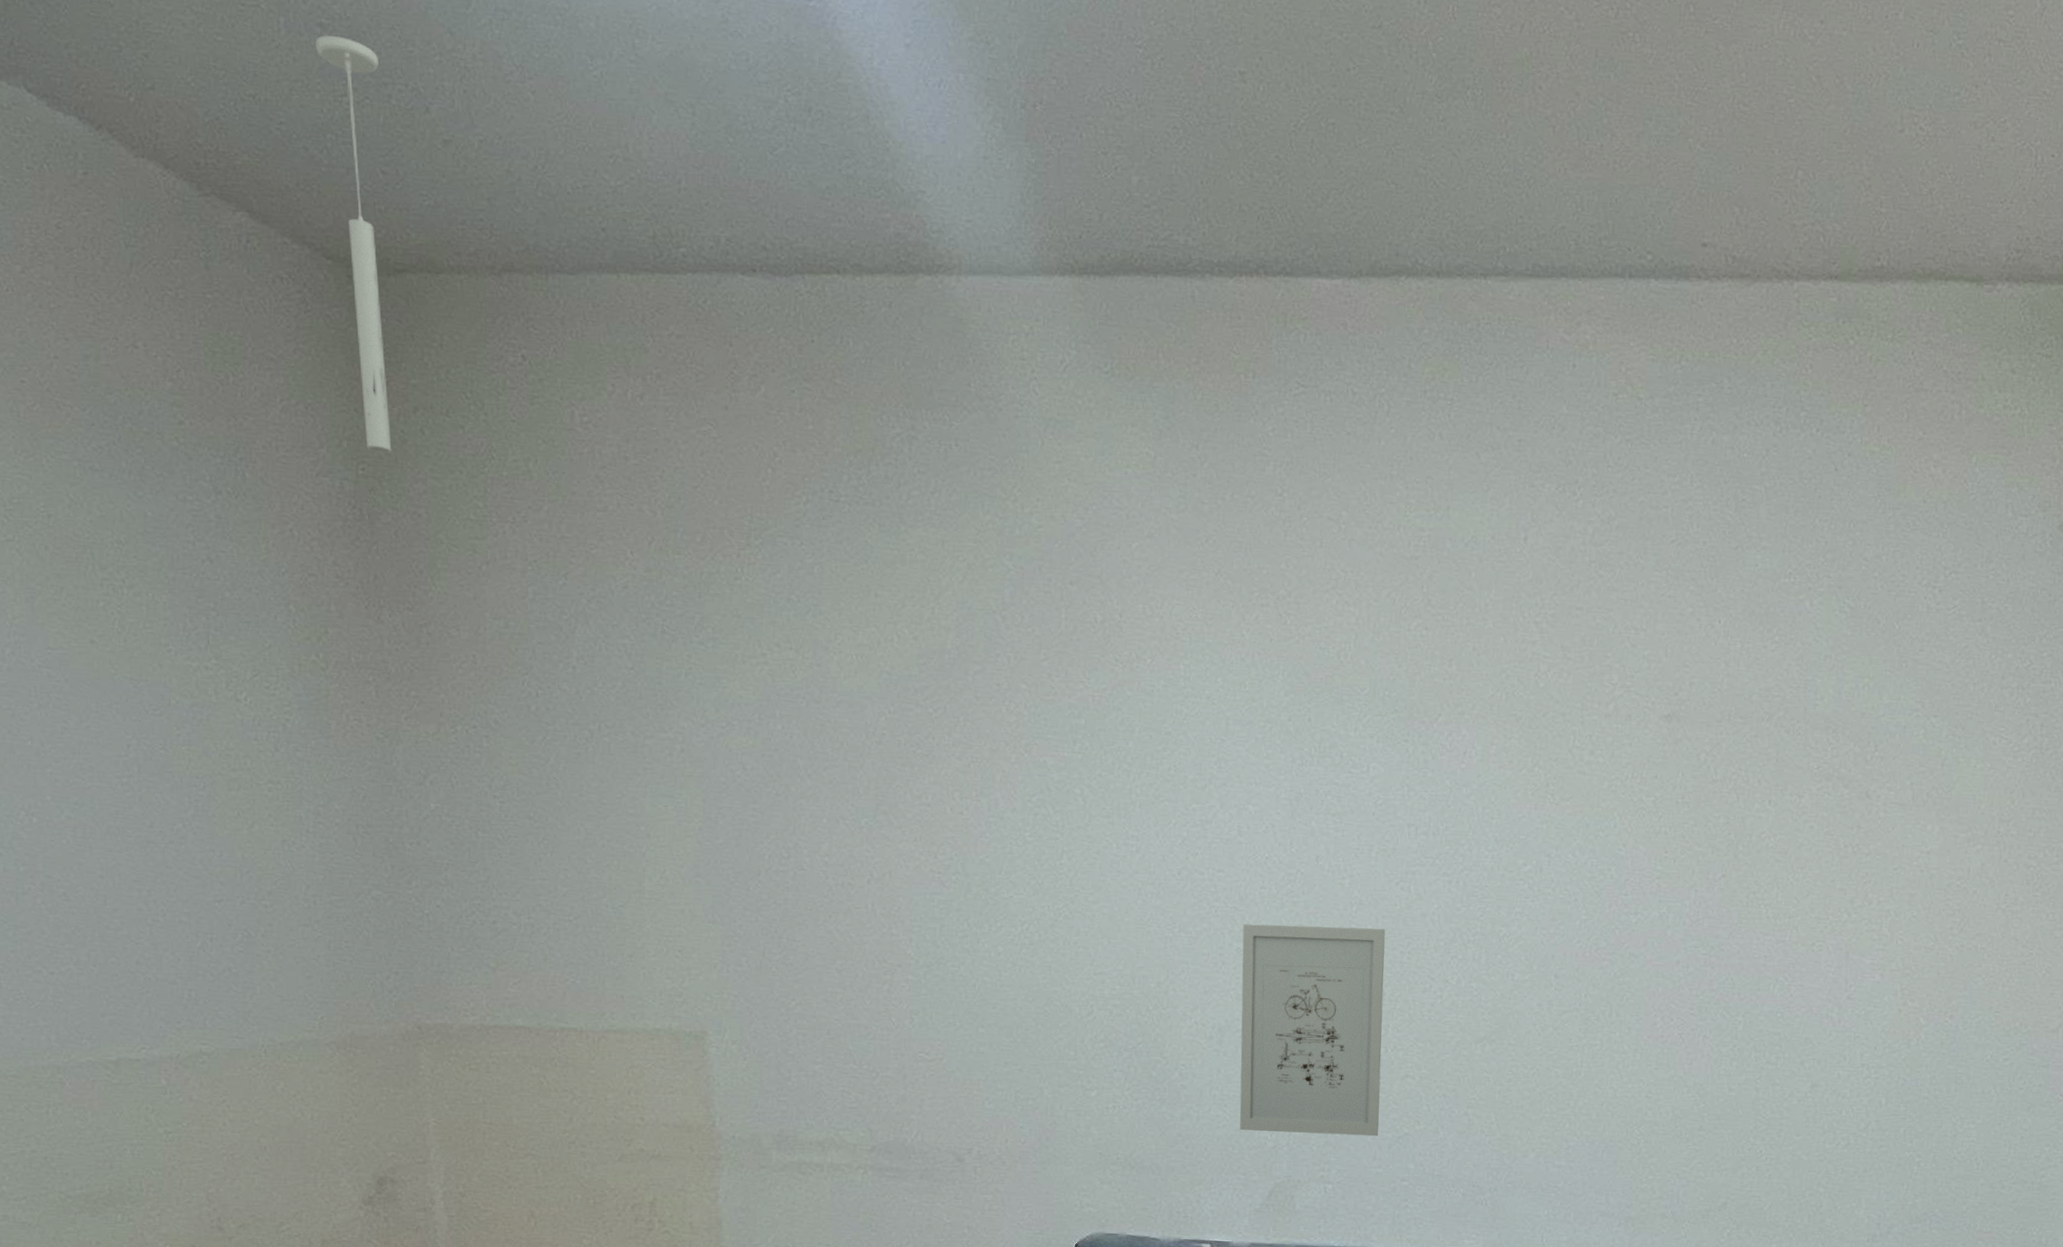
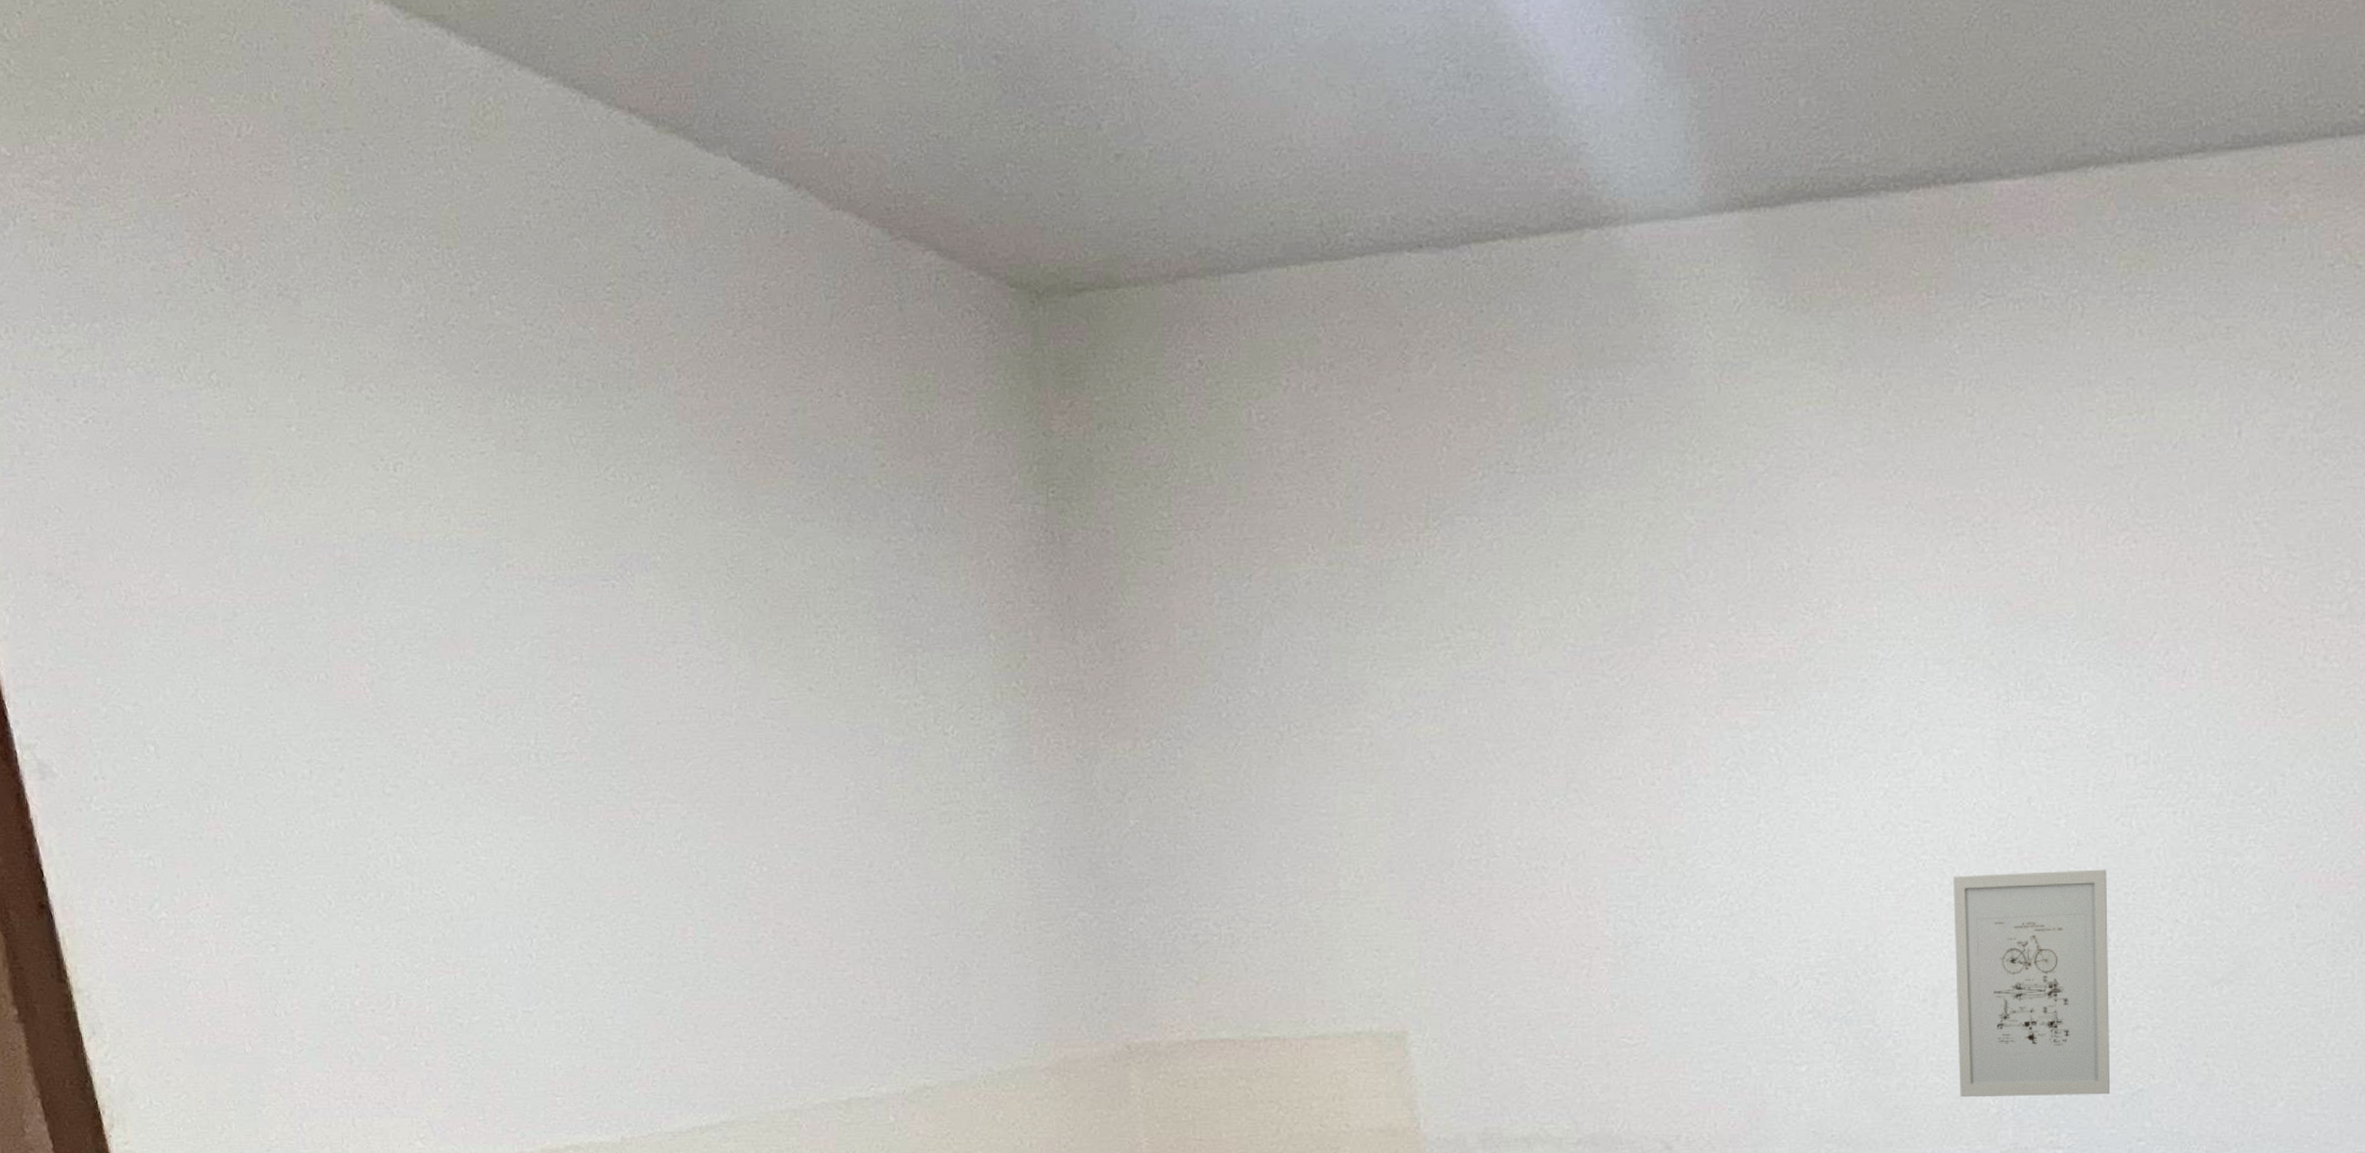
ceiling light: present [315,34,392,454] -> none [991,65,1080,474]

